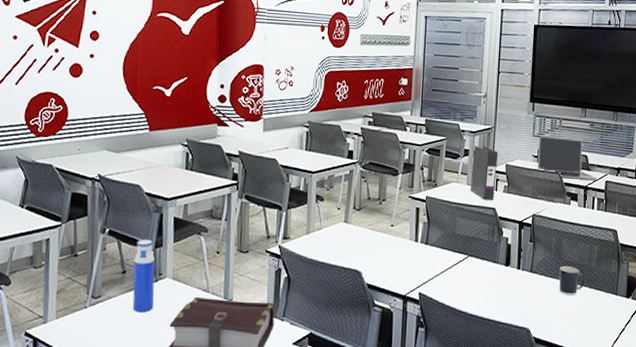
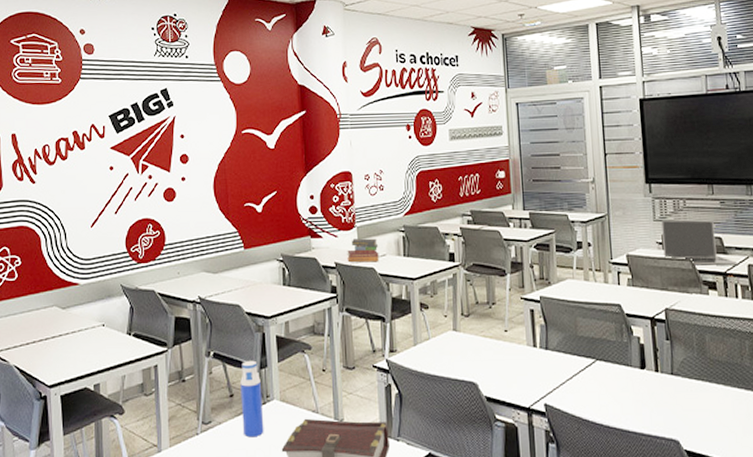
books: none [251,130,283,154] -> present [347,238,379,263]
binder: present [470,145,499,200] -> none [587,236,618,296]
mug: present [558,265,585,295] -> none [705,365,739,399]

